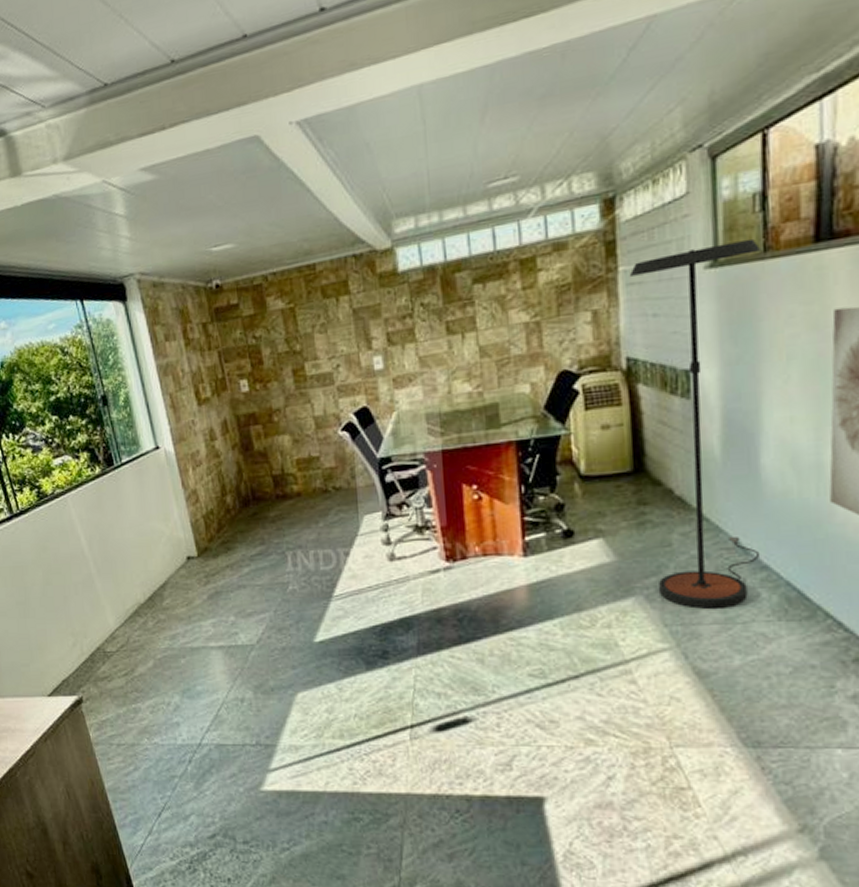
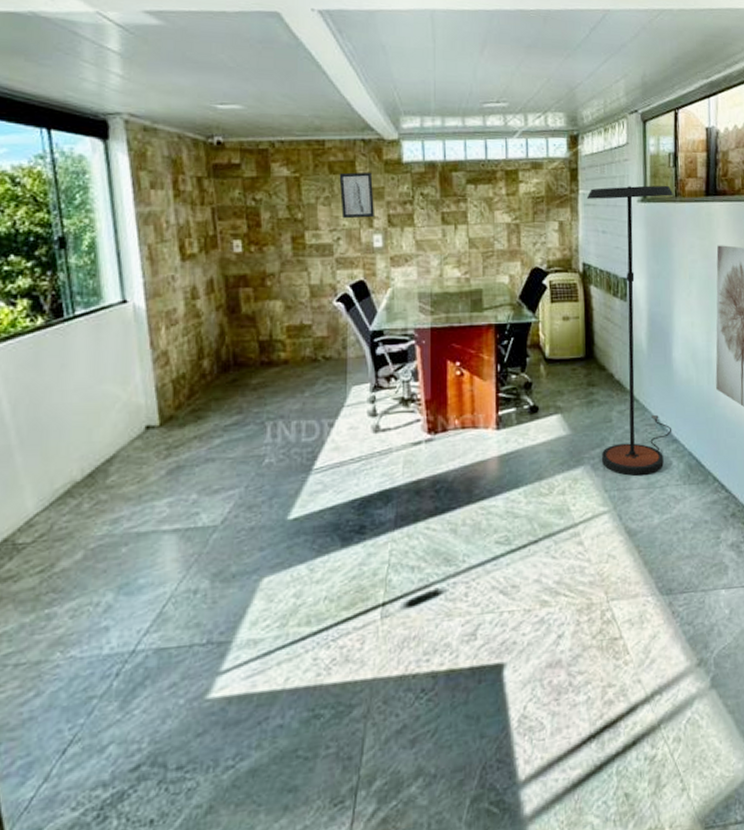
wall art: none [333,289,372,344] -> present [339,172,374,219]

